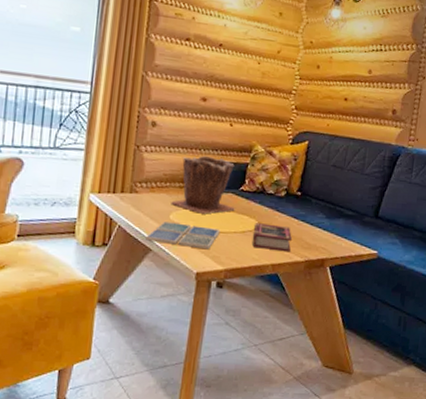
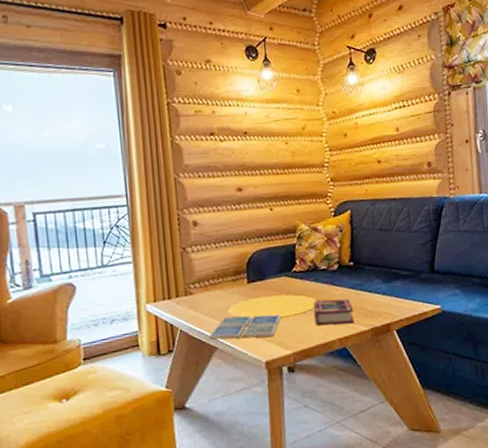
plant pot: present [171,155,235,214] -> none [227,244,291,303]

